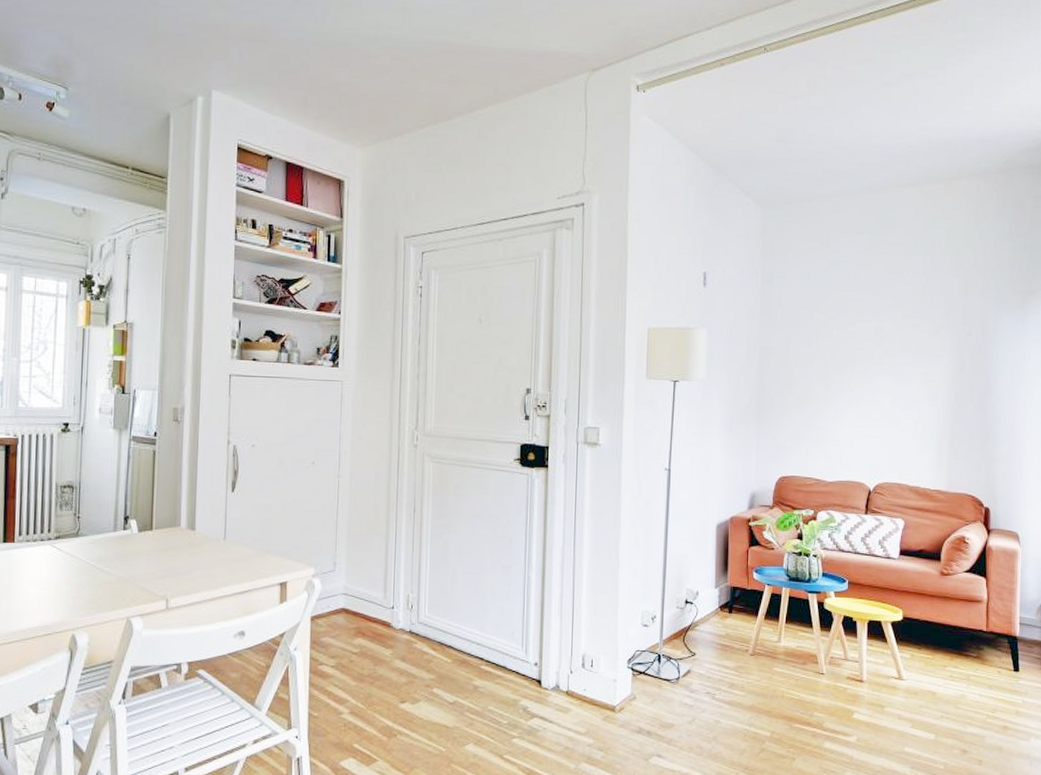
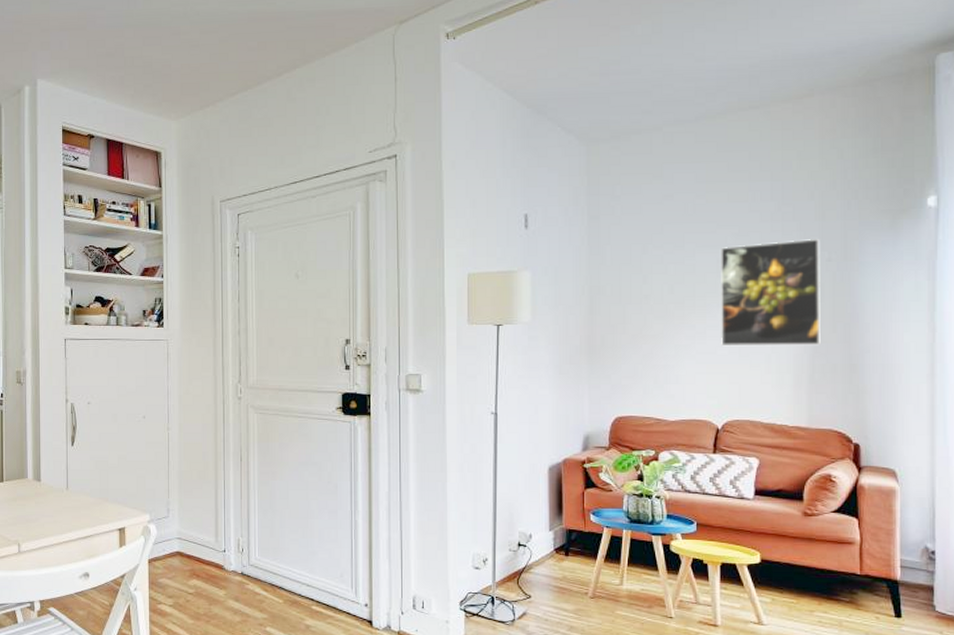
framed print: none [874,312,963,413] -> present [720,238,820,345]

